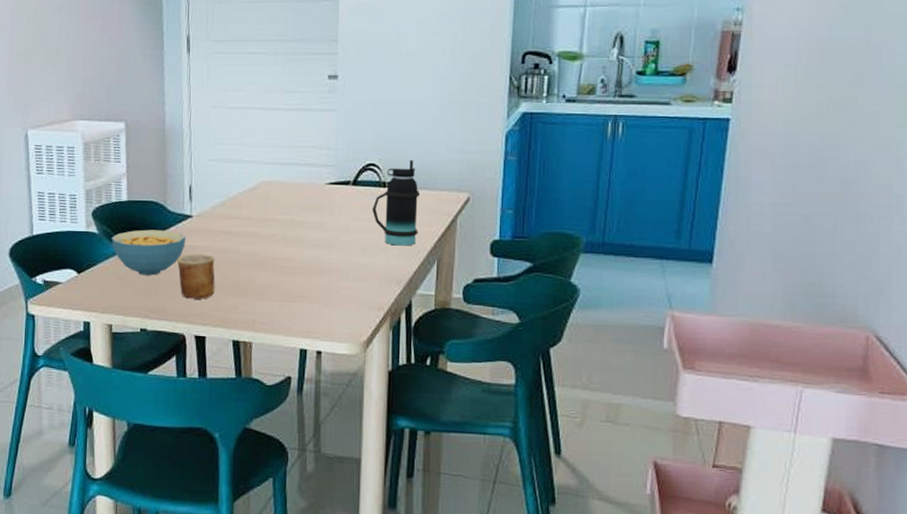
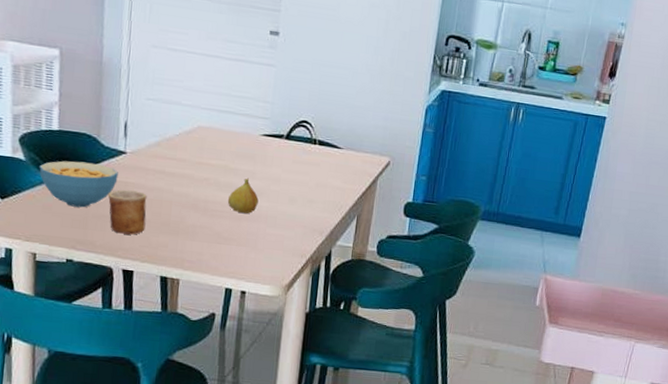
fruit: none [296,230,328,269] -> present [227,178,259,214]
bottle: present [371,159,421,246] -> none [301,121,347,201]

